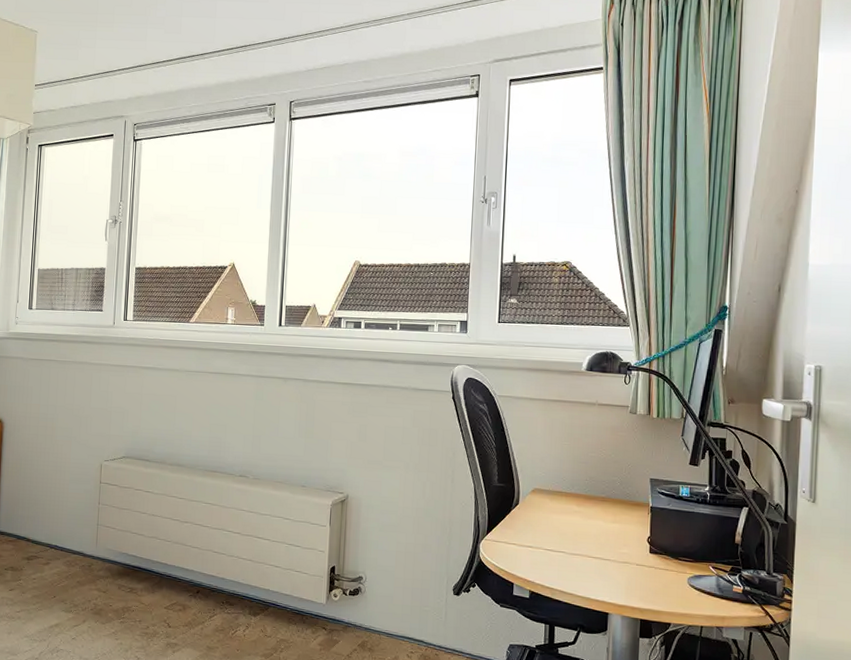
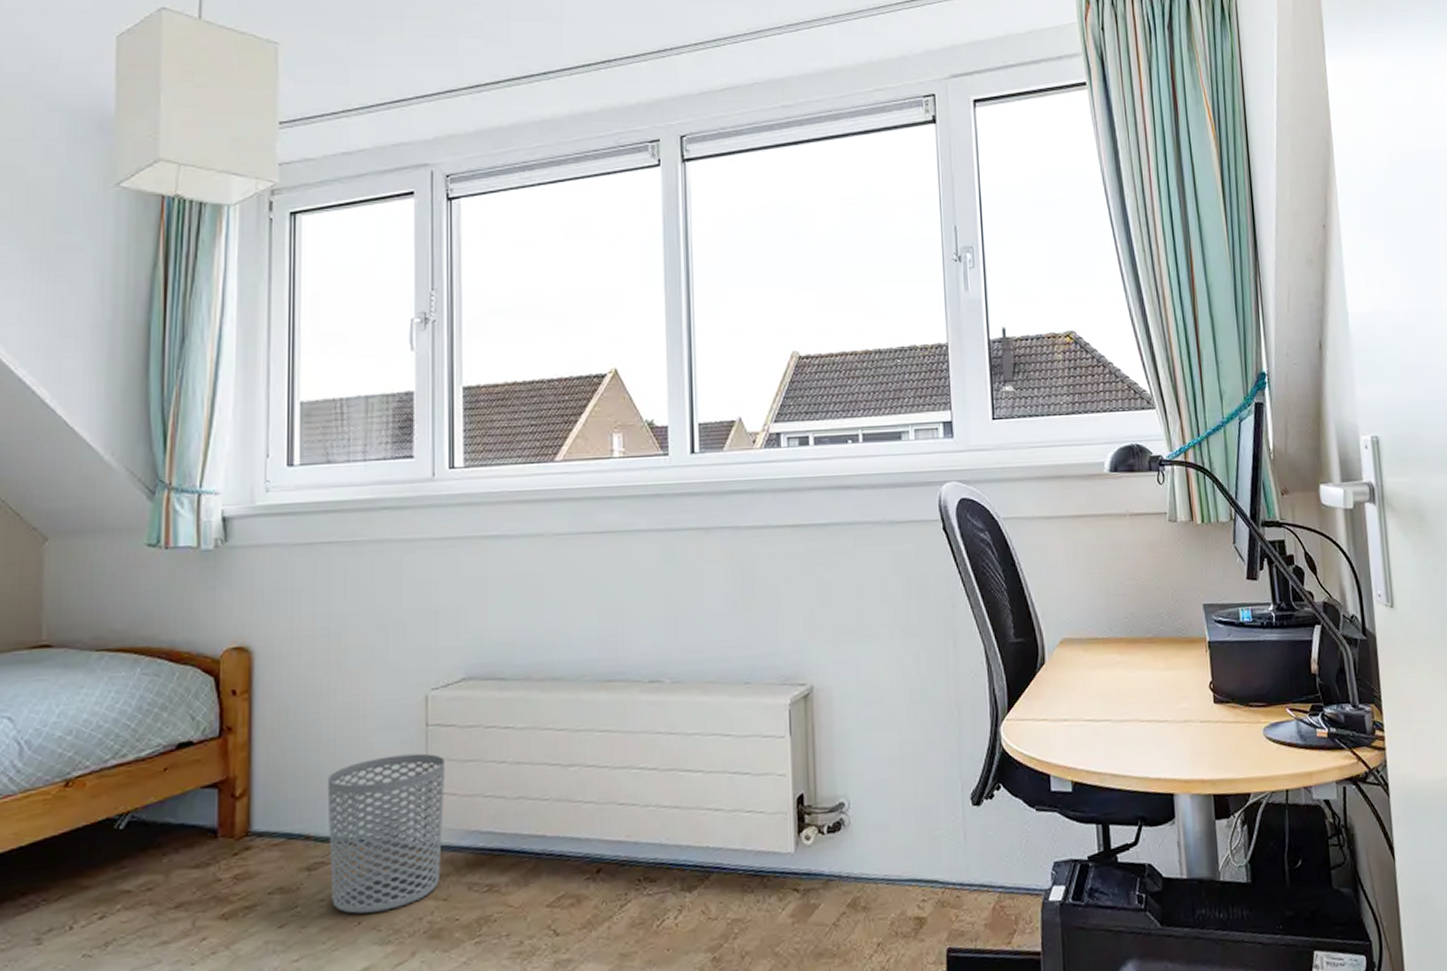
waste bin: none [40,498,110,592] -> present [327,753,446,914]

